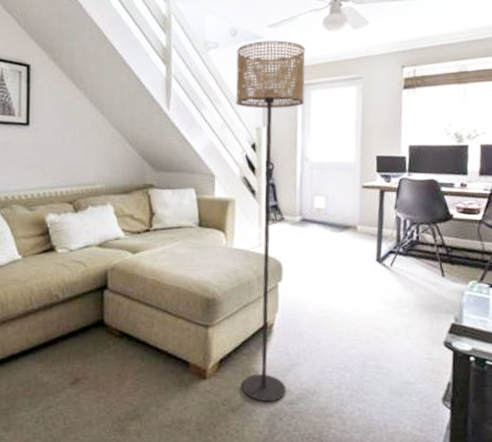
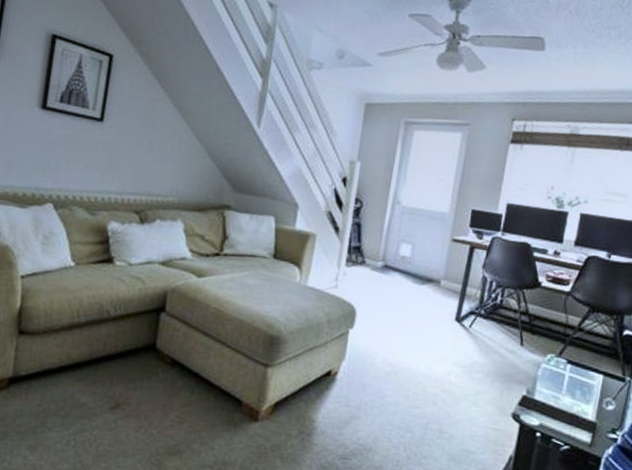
floor lamp: present [236,40,306,402] -> none [294,68,415,454]

